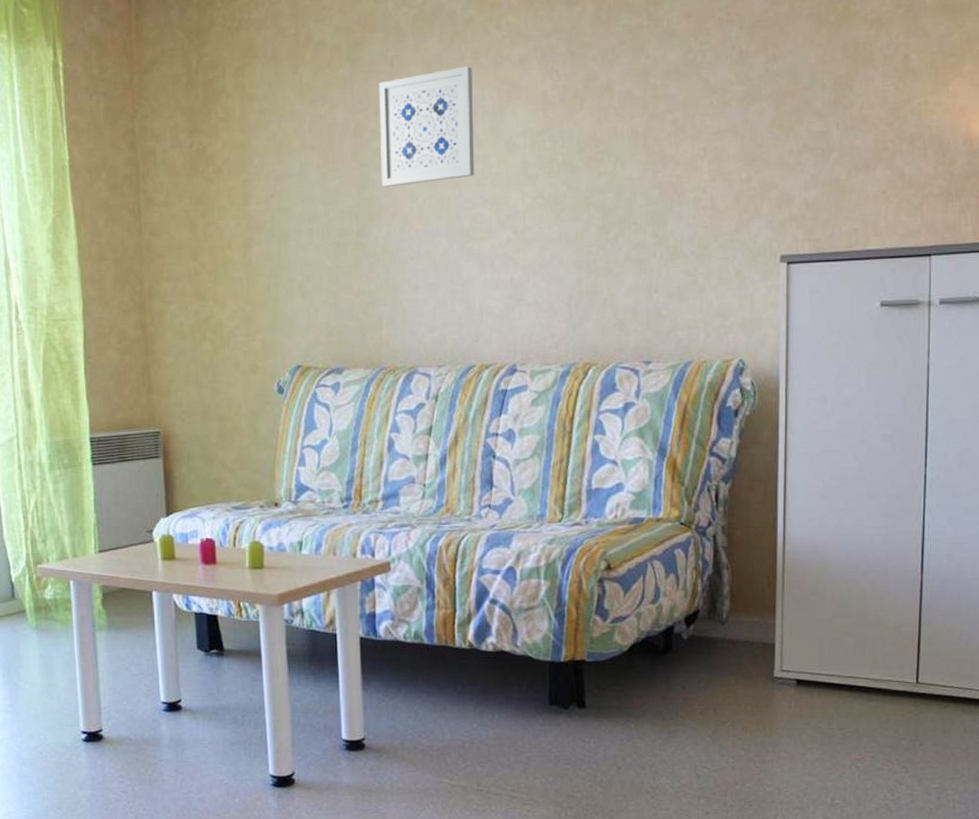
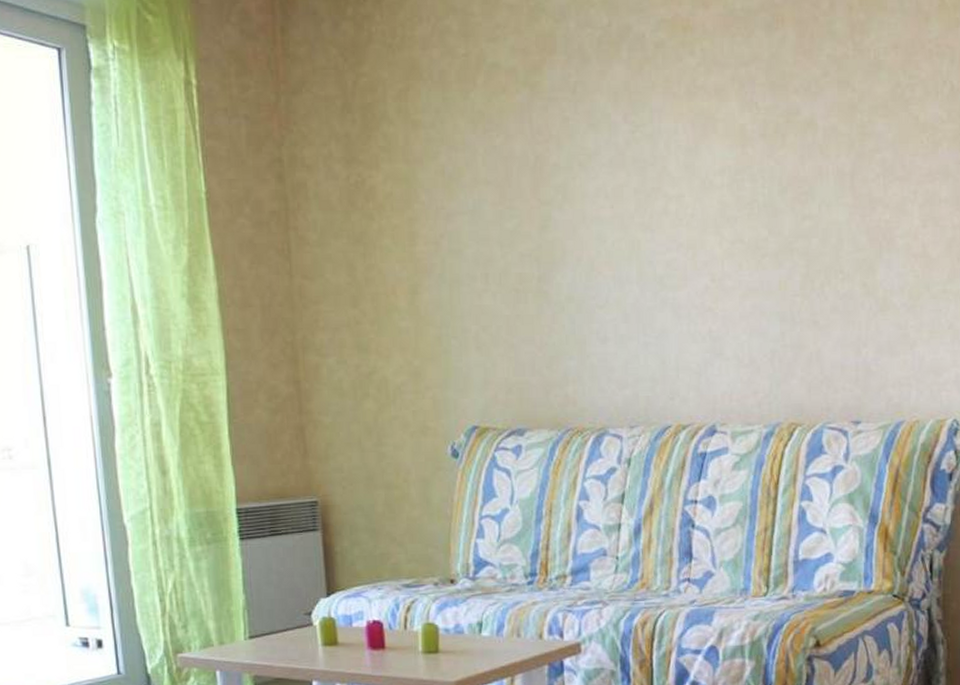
wall art: present [378,66,475,188] -> none [560,95,668,229]

